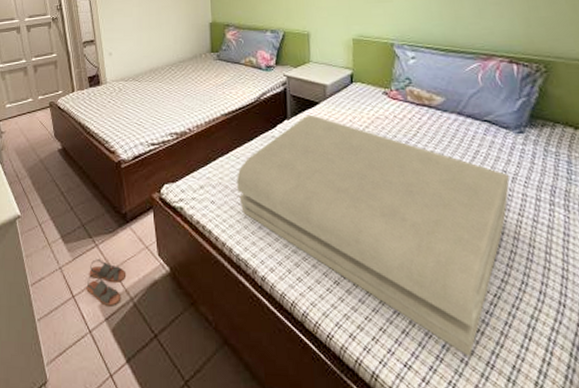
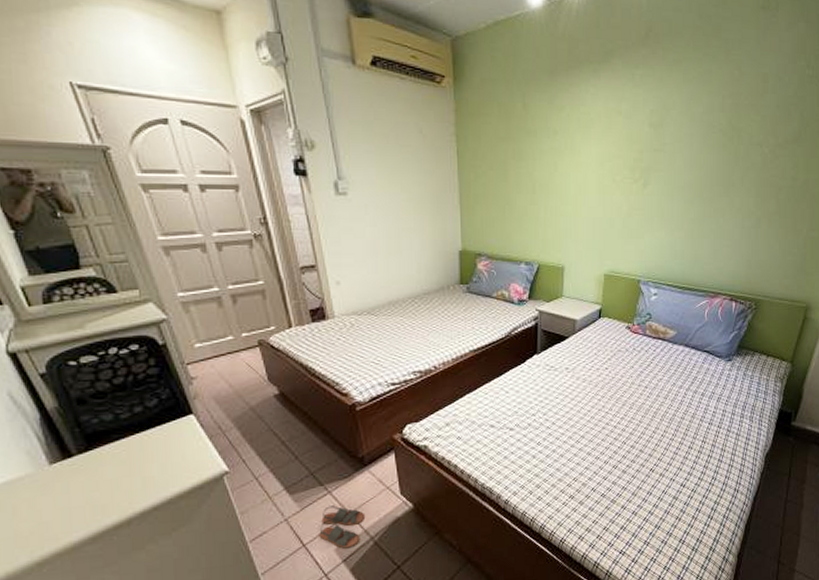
towel: present [237,114,510,357] -> none [484,349,716,538]

